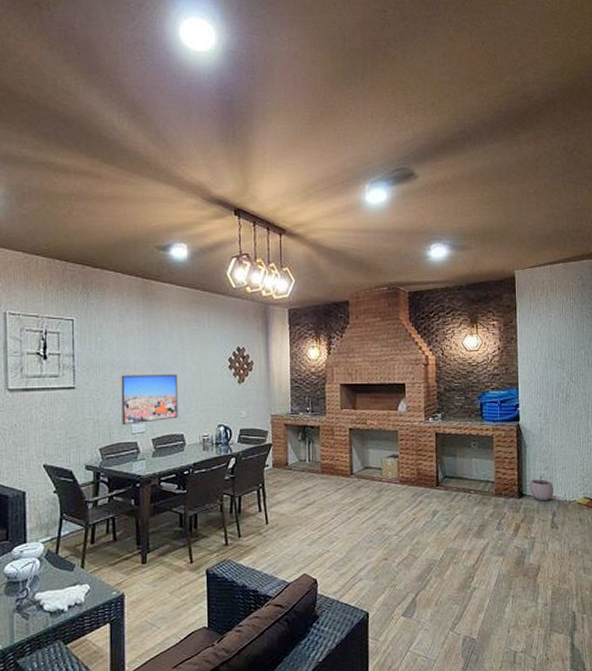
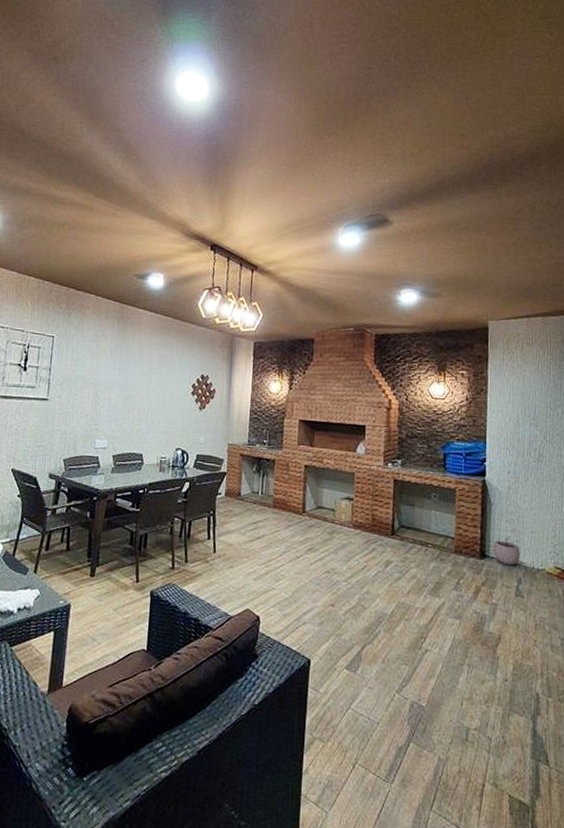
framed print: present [121,374,178,425] -> none [86,392,143,440]

